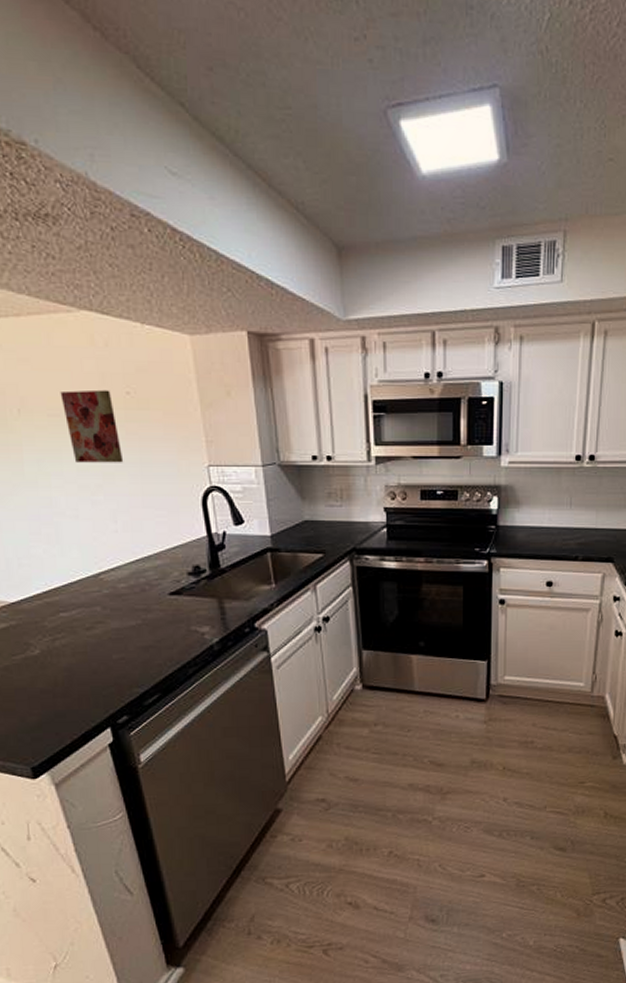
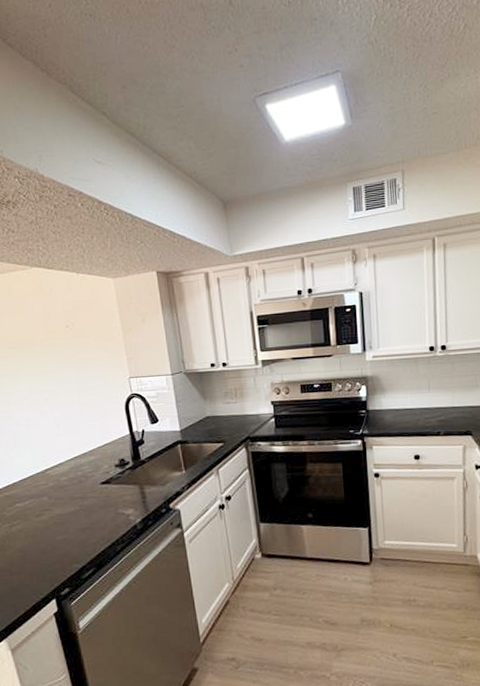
wall art: present [60,389,124,463] -> none [17,325,65,383]

